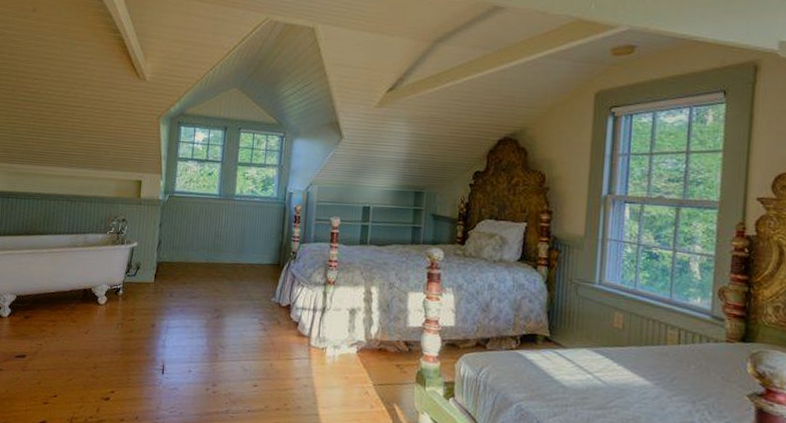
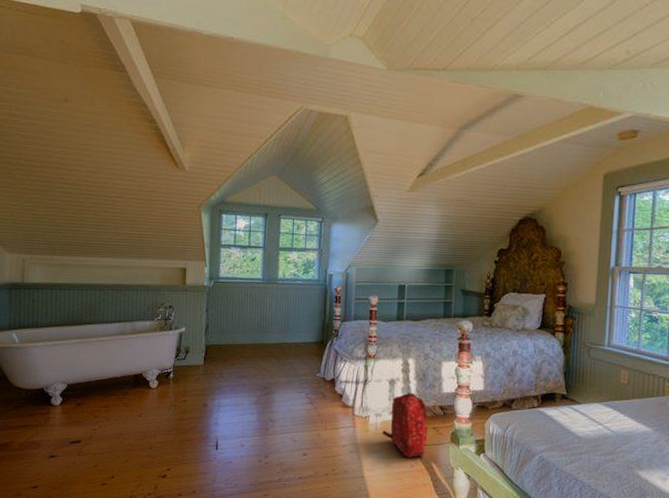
backpack: none [340,324,391,398] -> present [382,392,428,459]

